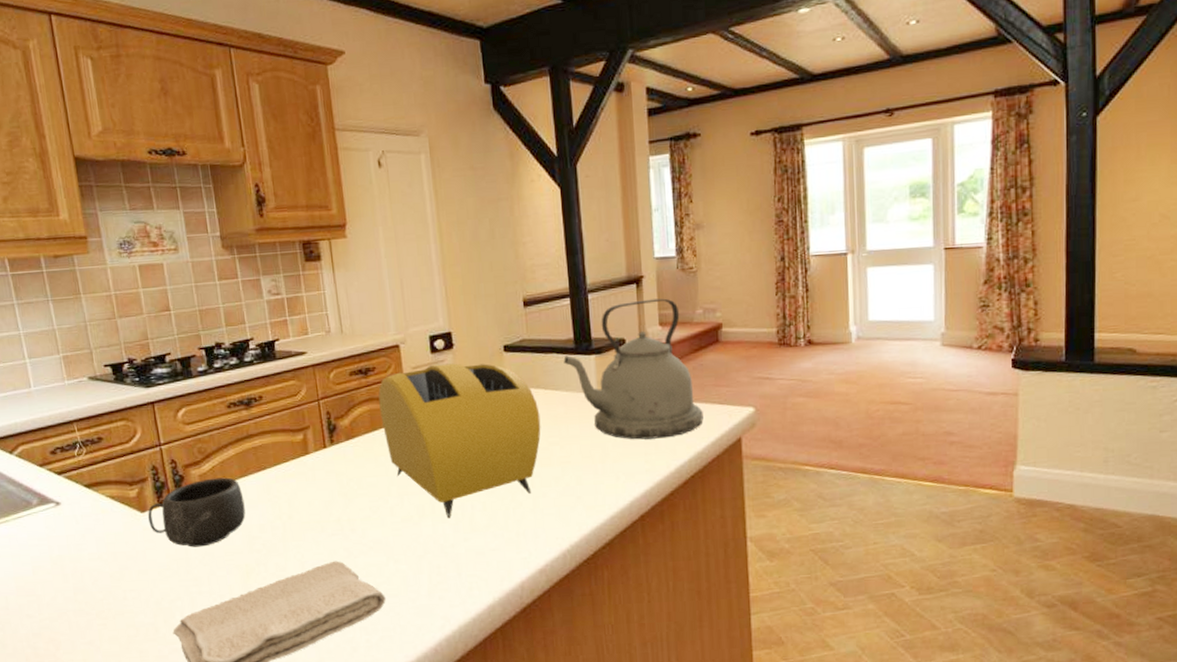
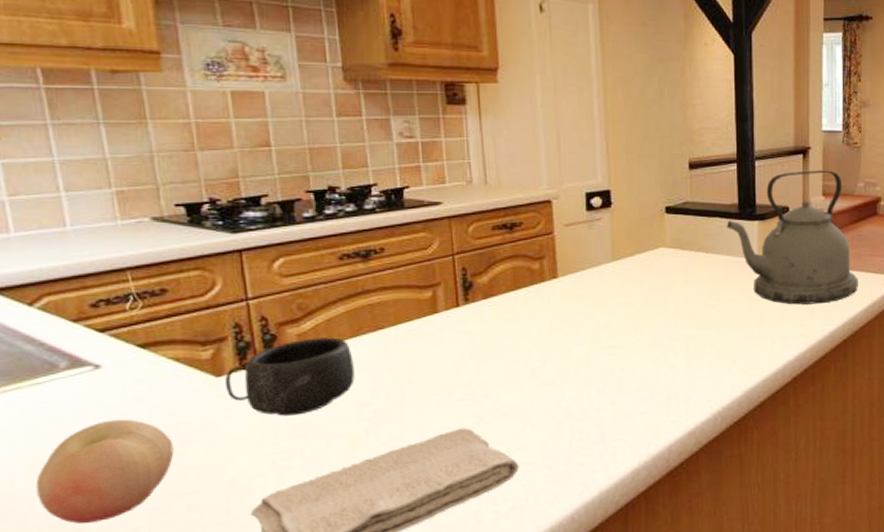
fruit: none [22,547,115,635] -> present [35,419,174,524]
toaster: present [378,363,541,518] -> none [524,222,699,382]

